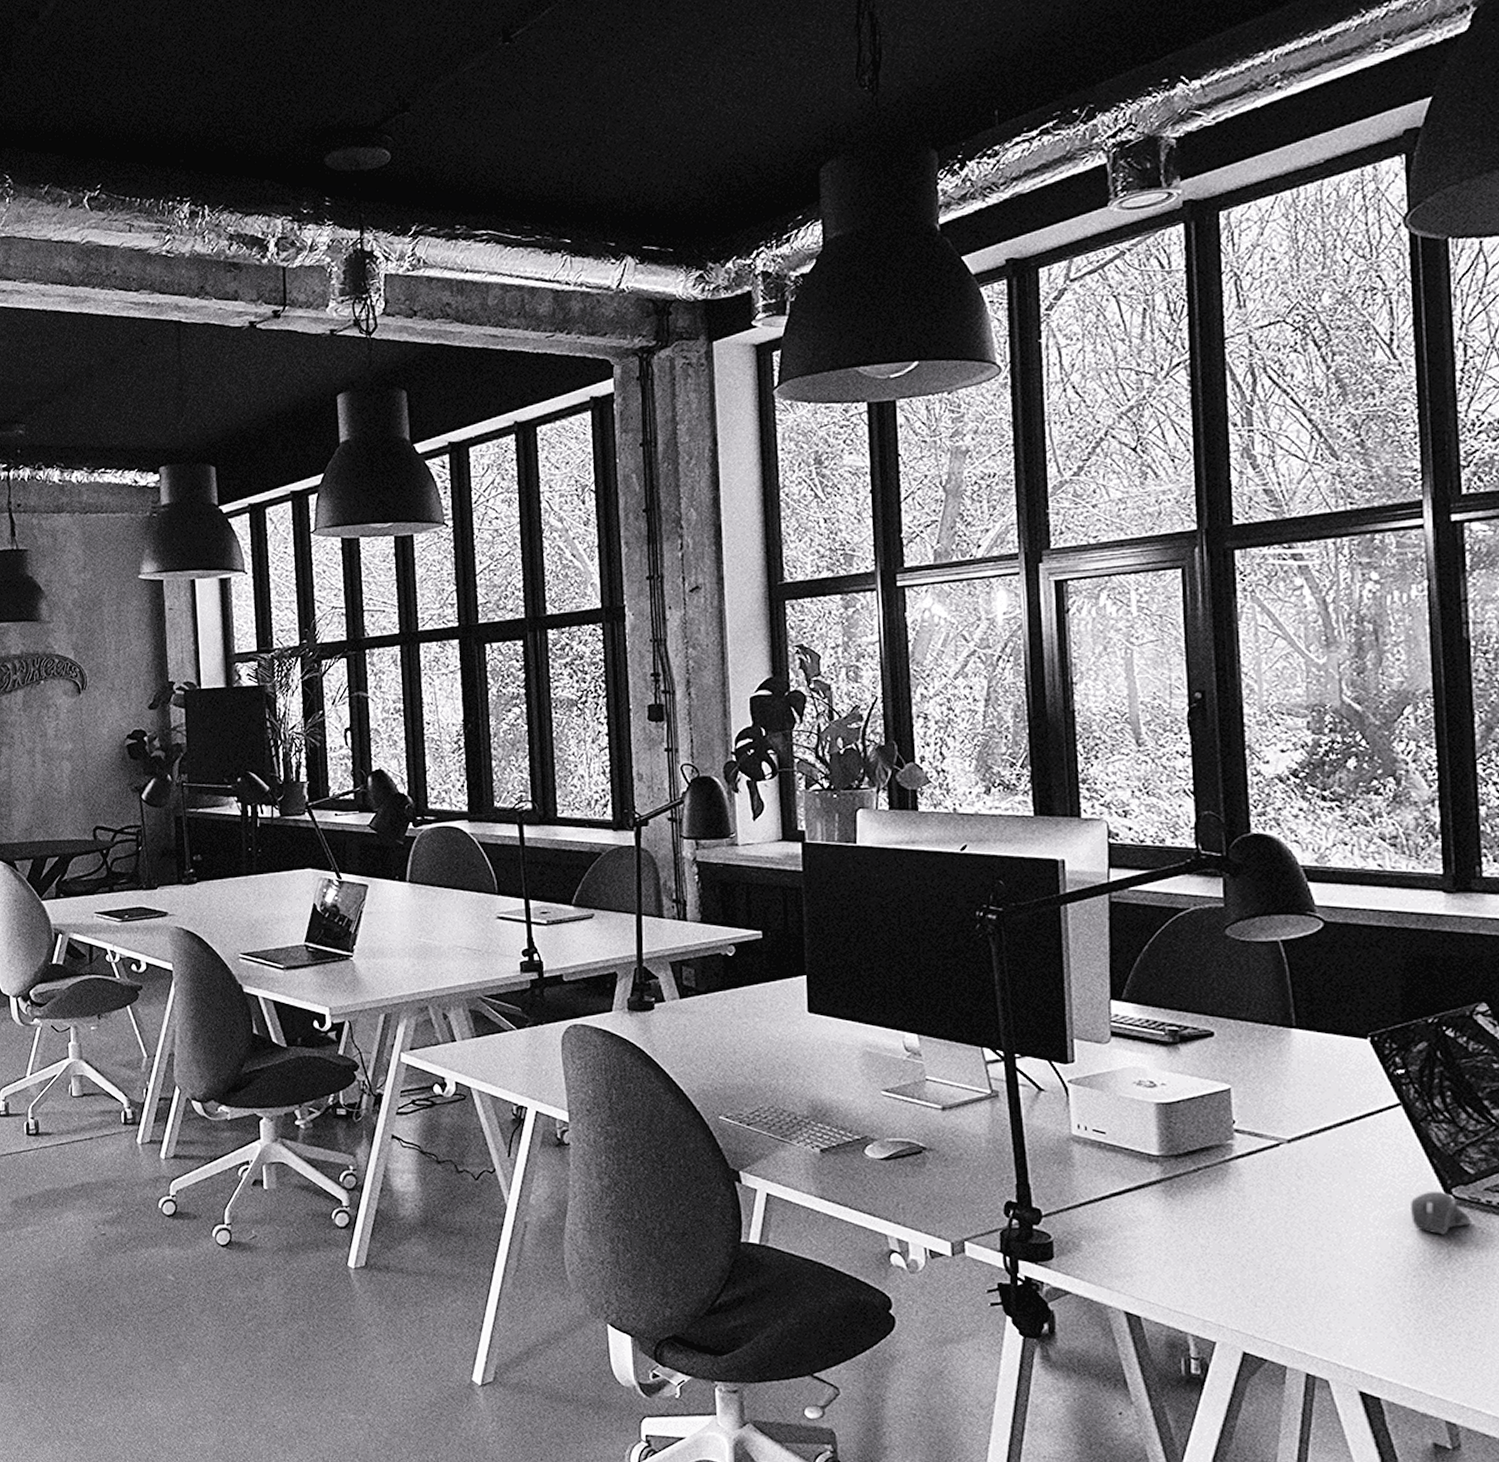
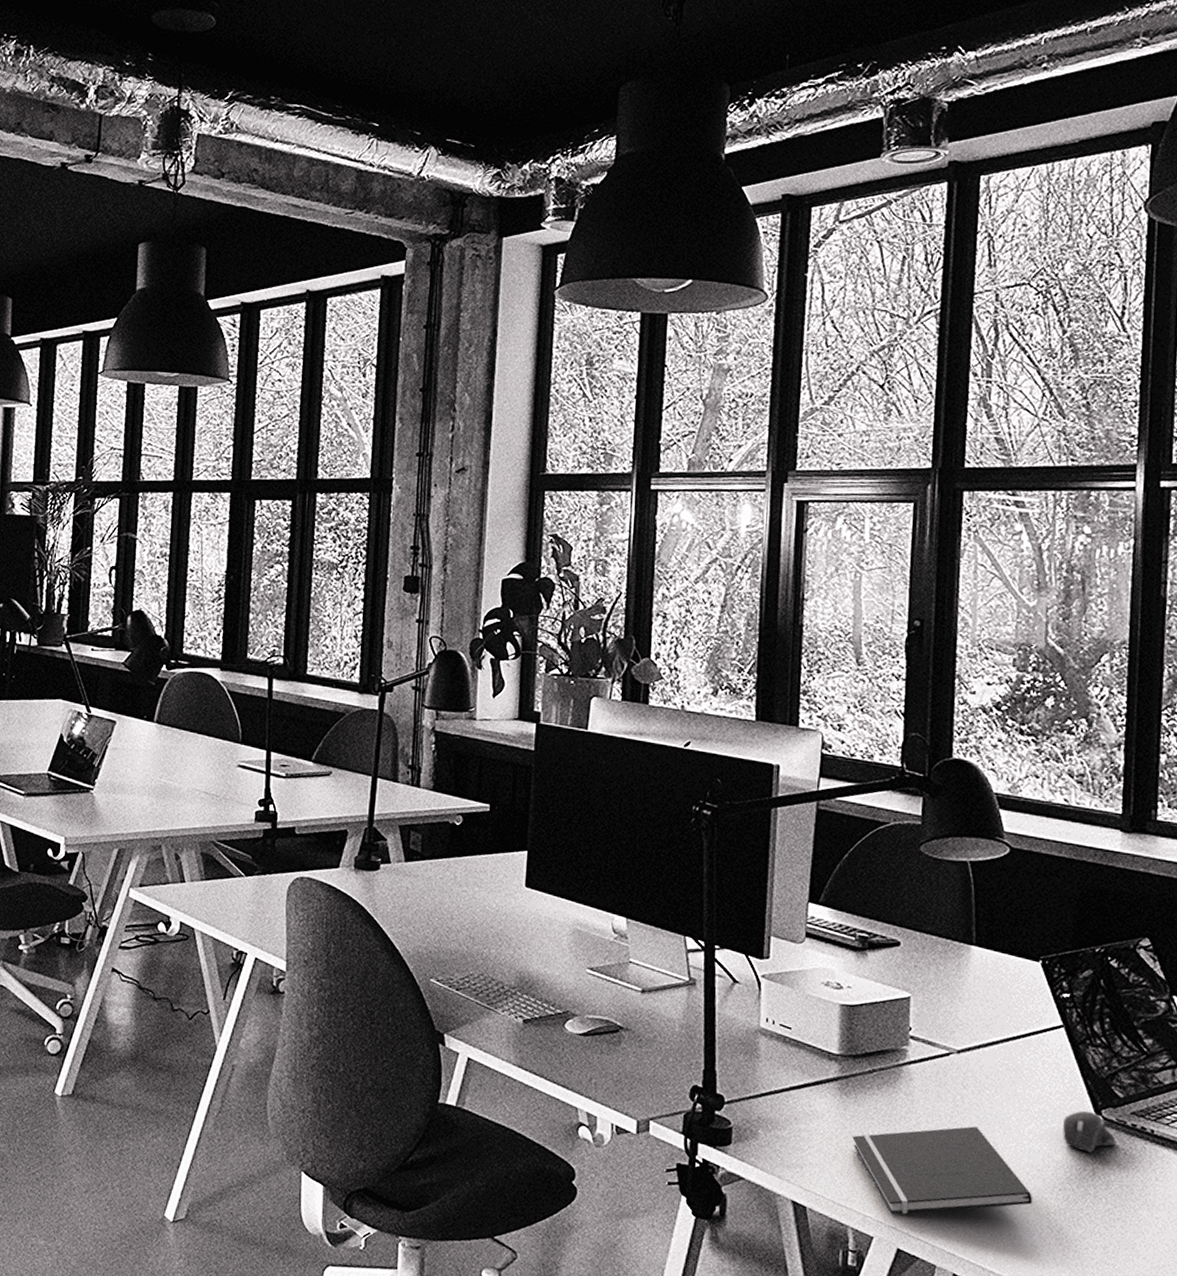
notepad: none [1182,1218,1385,1317] -> present [852,1126,1032,1215]

